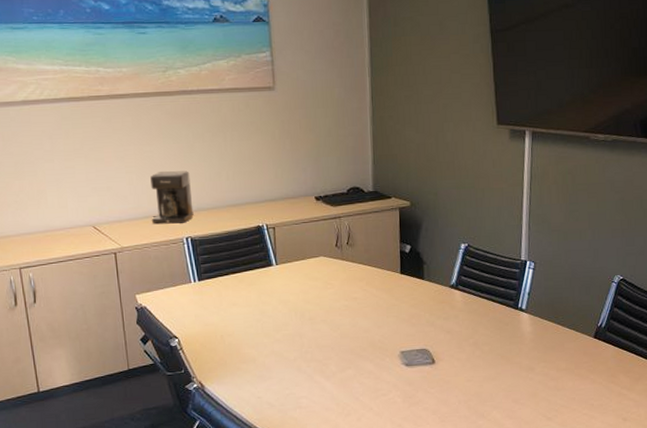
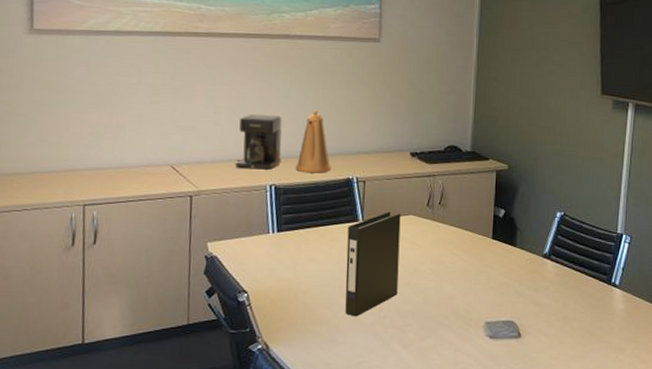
coffee pot: none [207,163,242,224] -> present [295,110,332,173]
binder: none [263,254,316,354] -> present [345,211,401,317]

